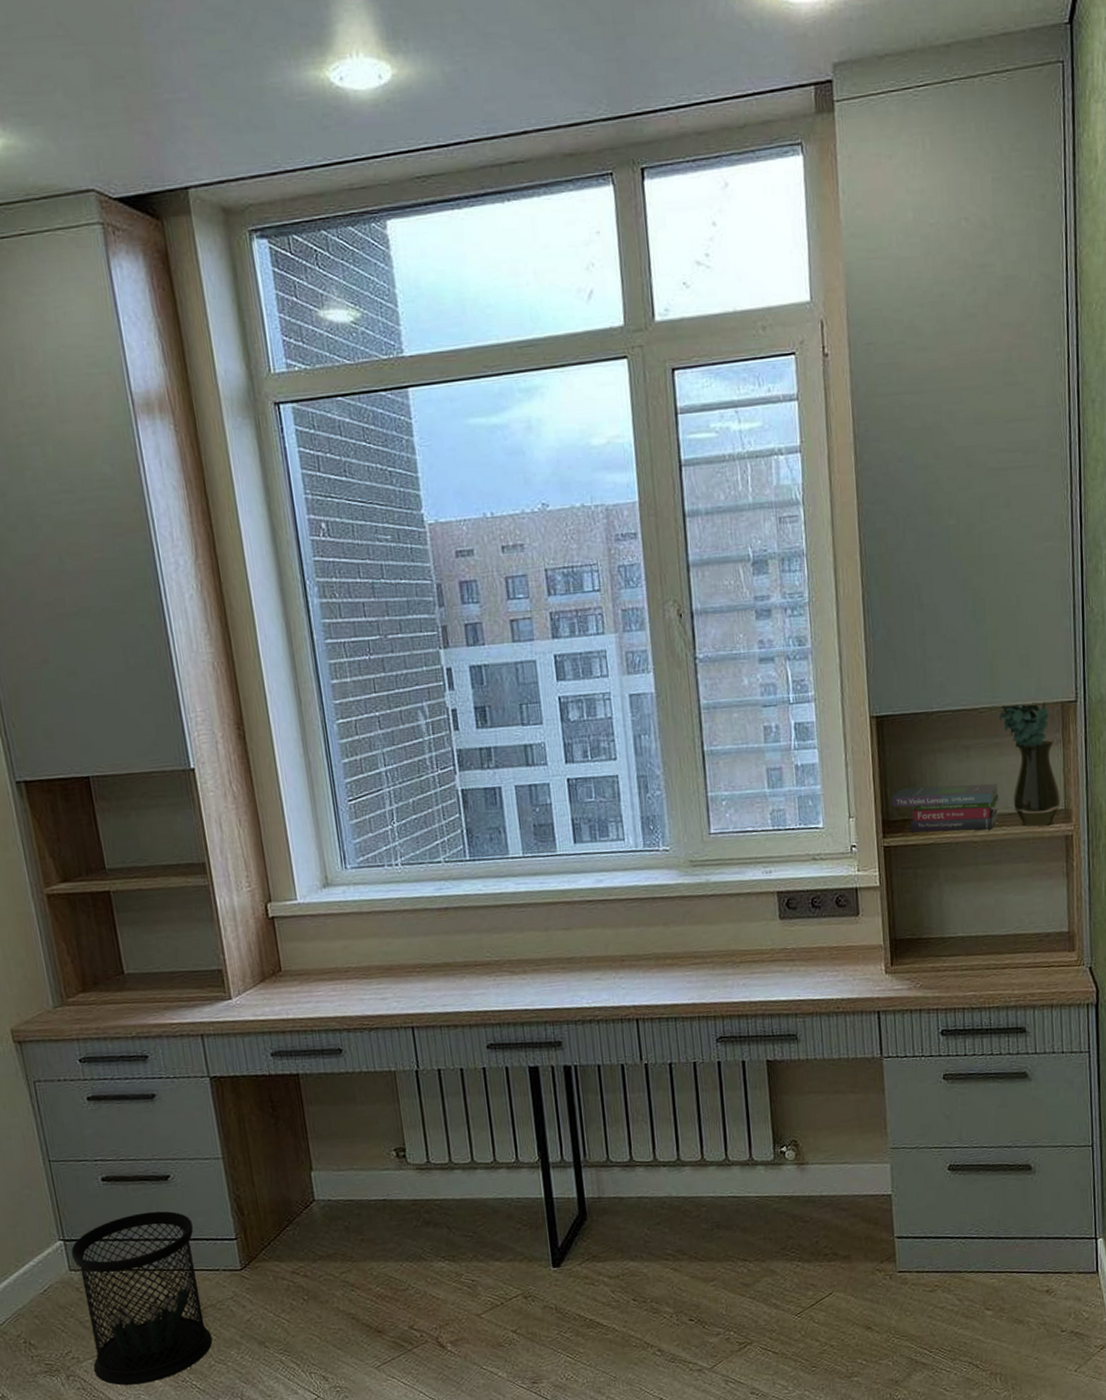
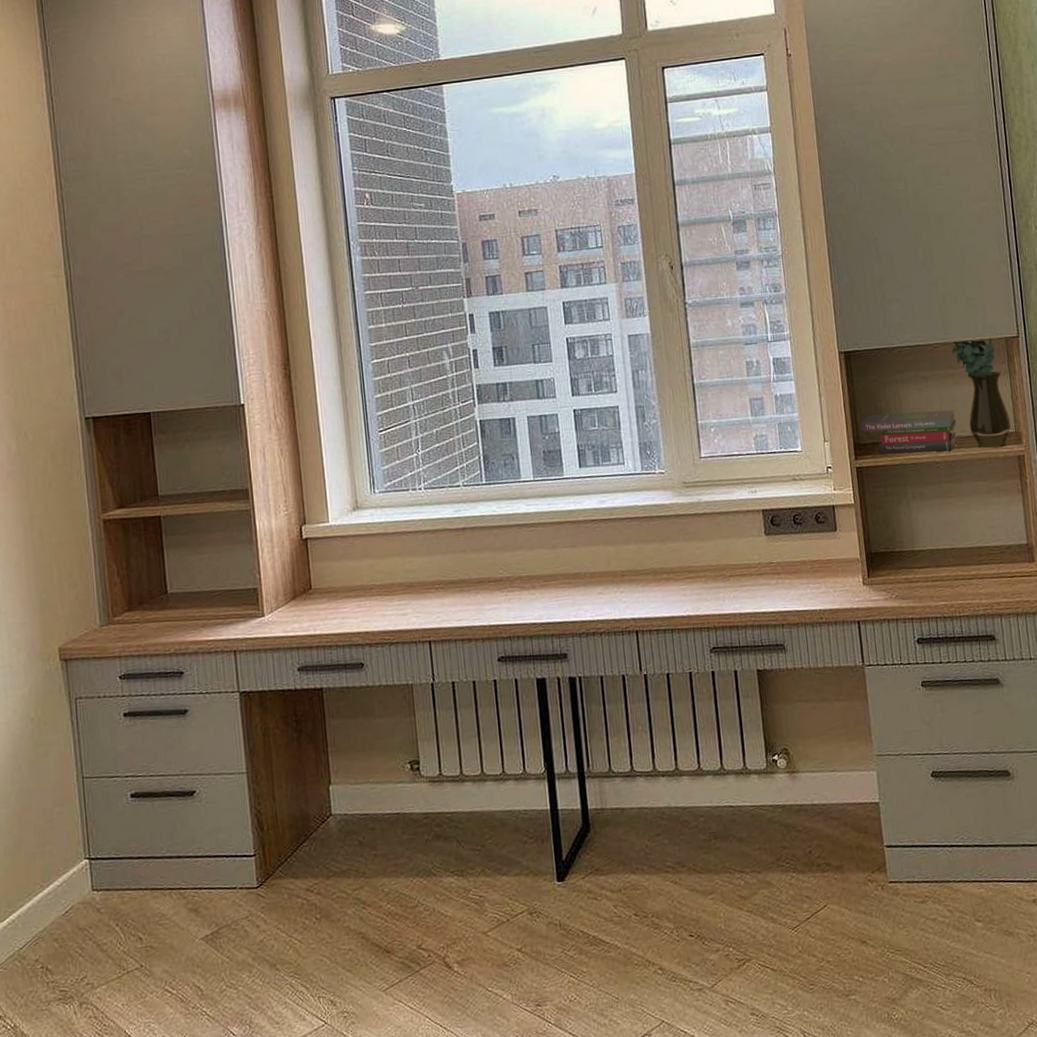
pencil holder: present [71,1211,213,1385] -> none [95,827,225,1013]

